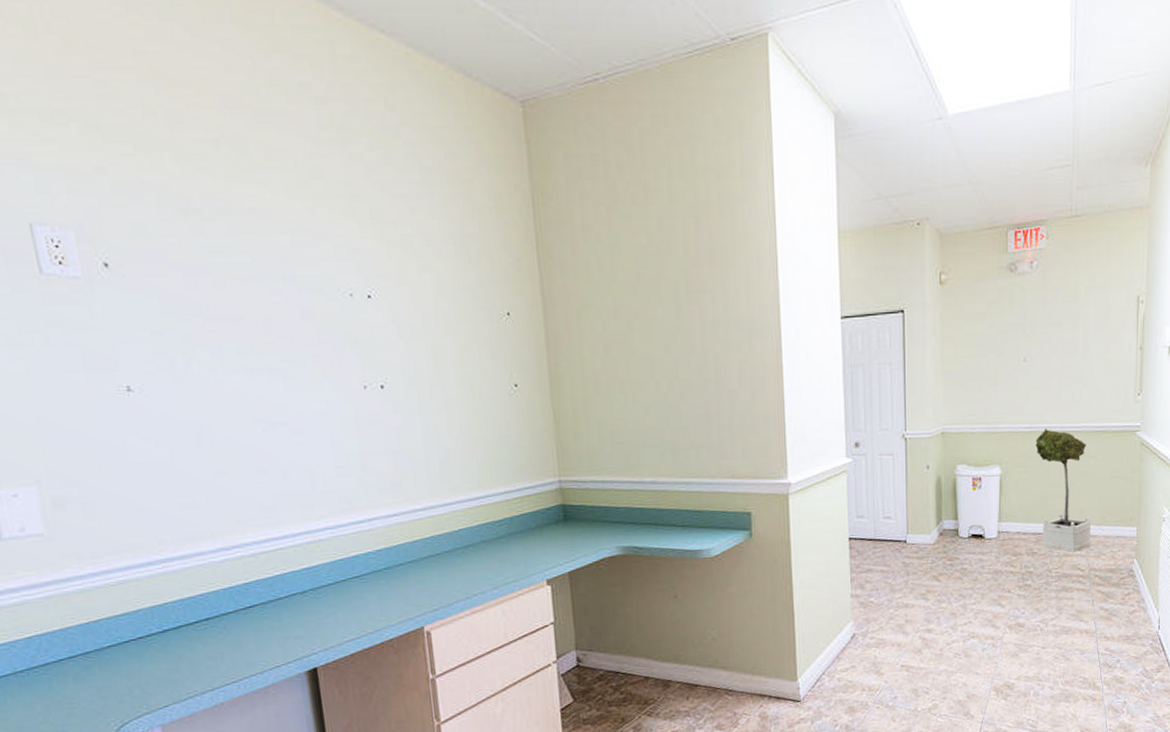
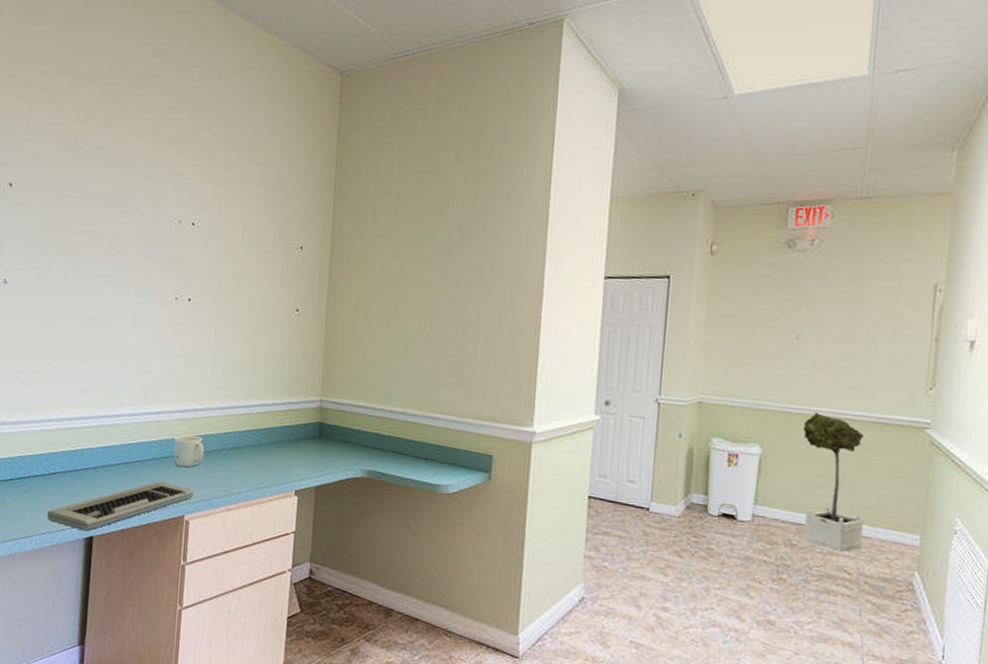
computer keyboard: none [251,595,431,664] -> present [46,481,194,531]
mug: none [395,539,435,576] -> present [173,435,205,468]

